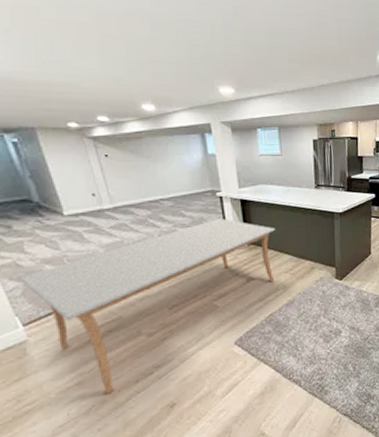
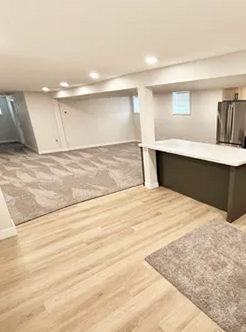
dining table: present [19,218,276,395] -> none [13,164,181,279]

